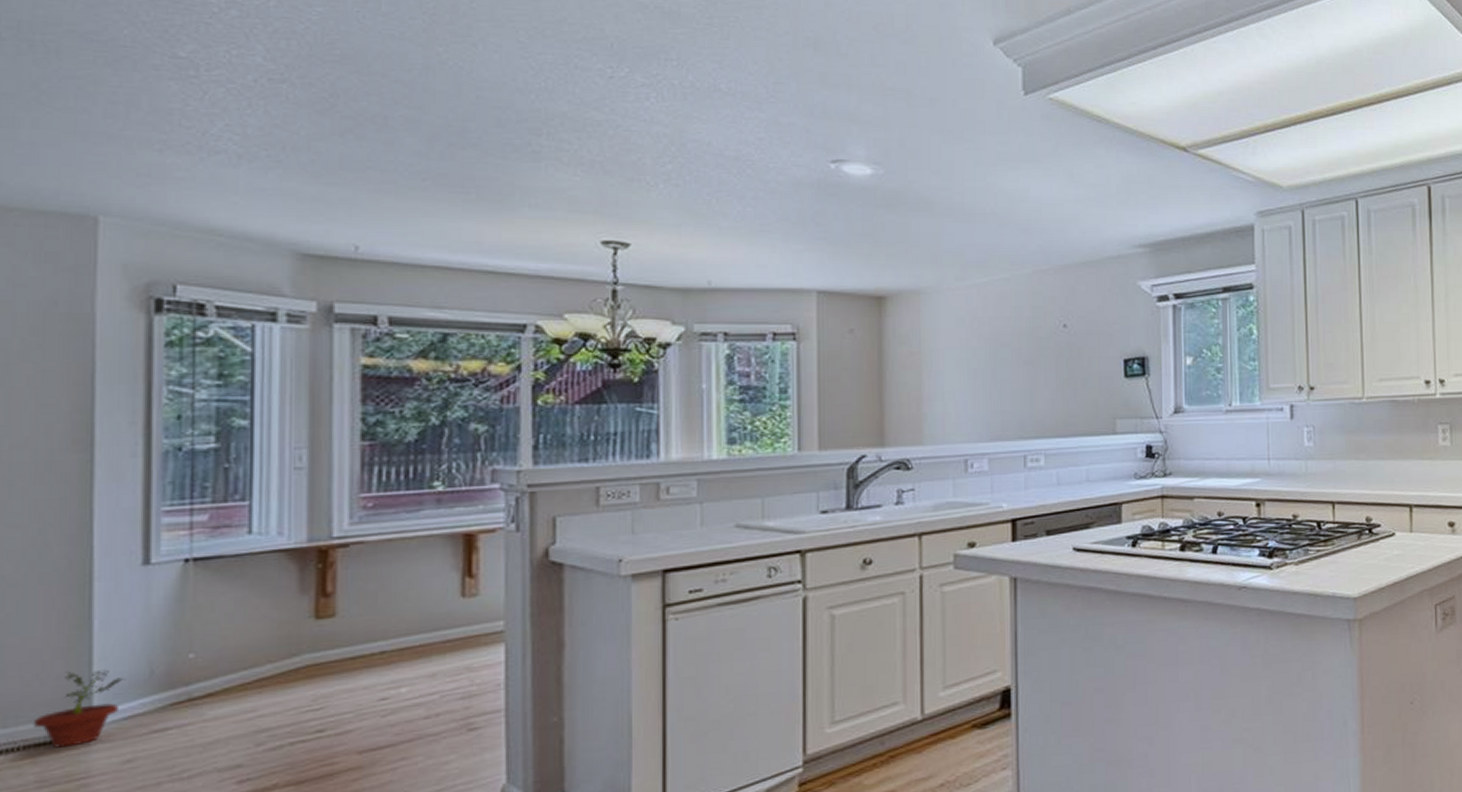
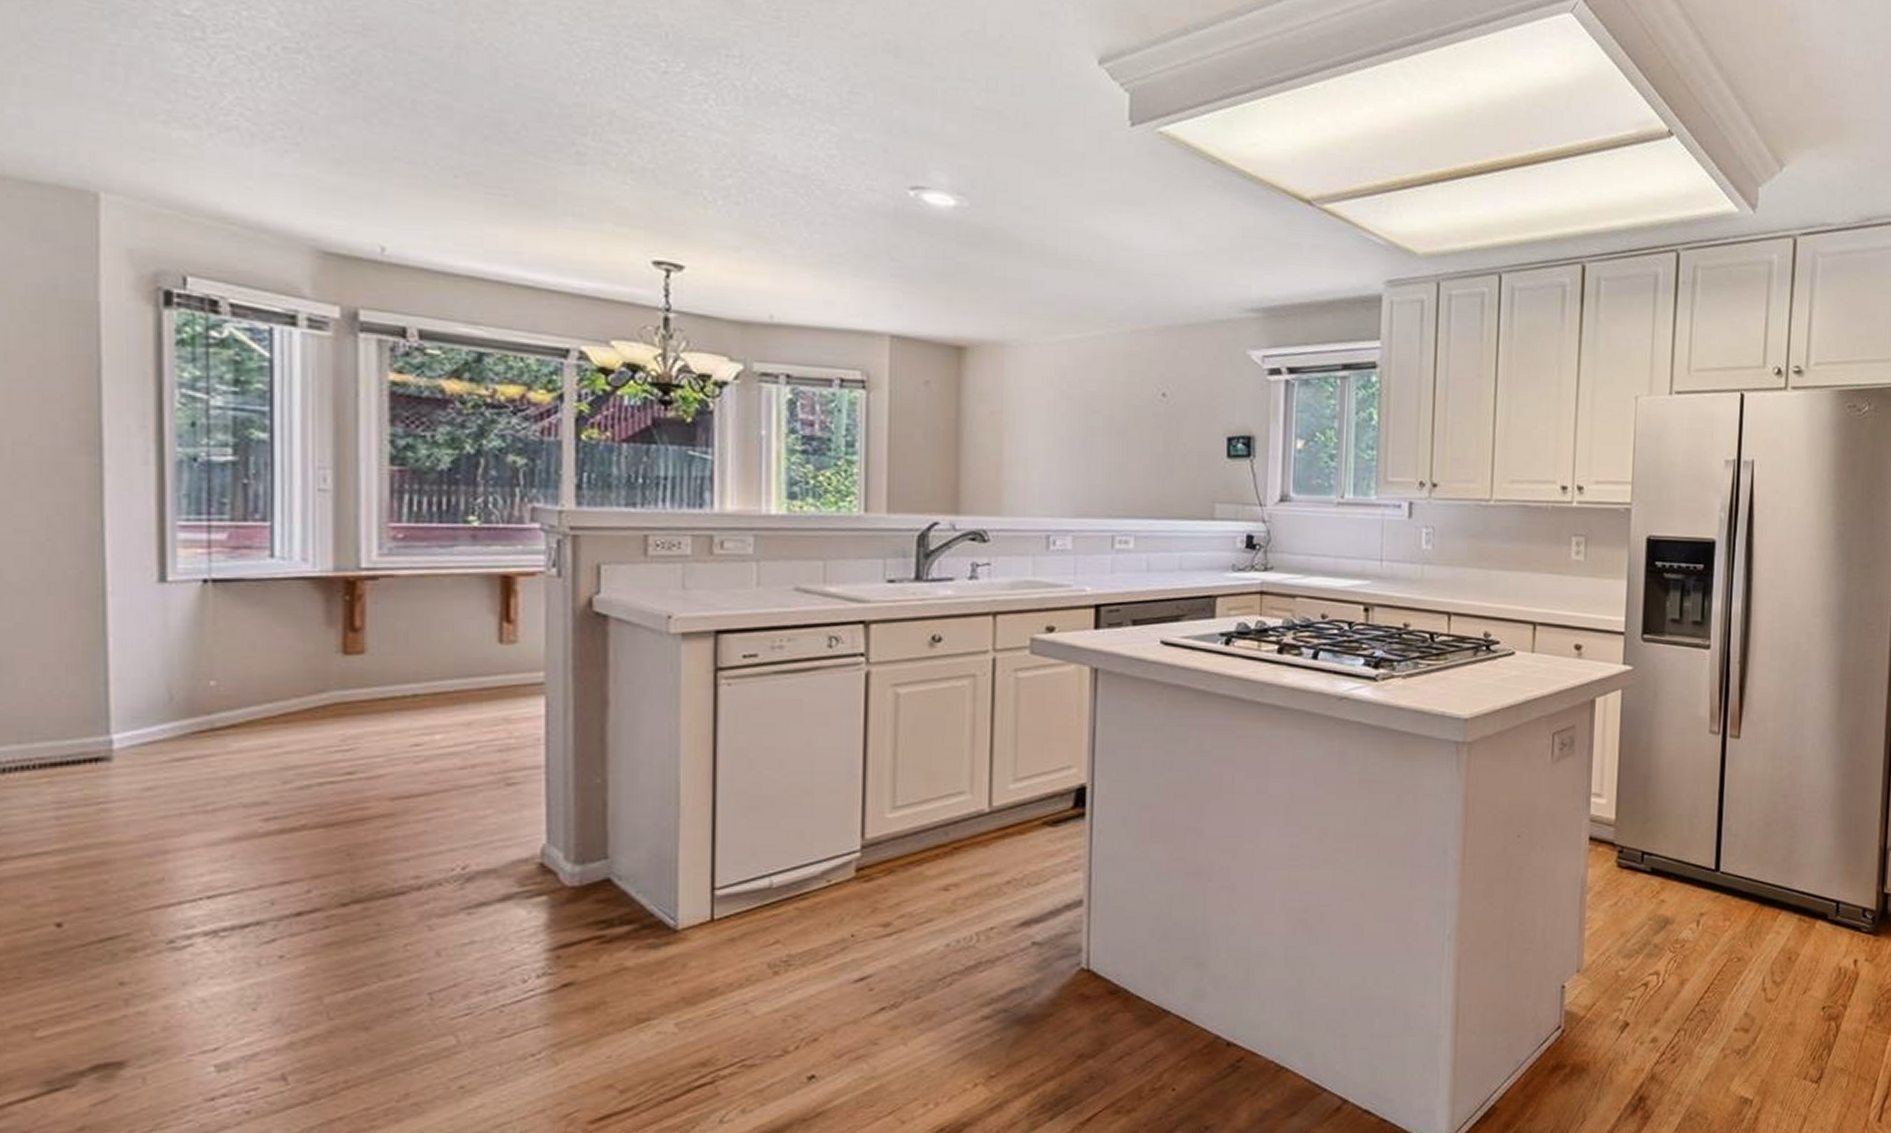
potted plant: present [33,669,124,748] -> none [48,690,143,769]

